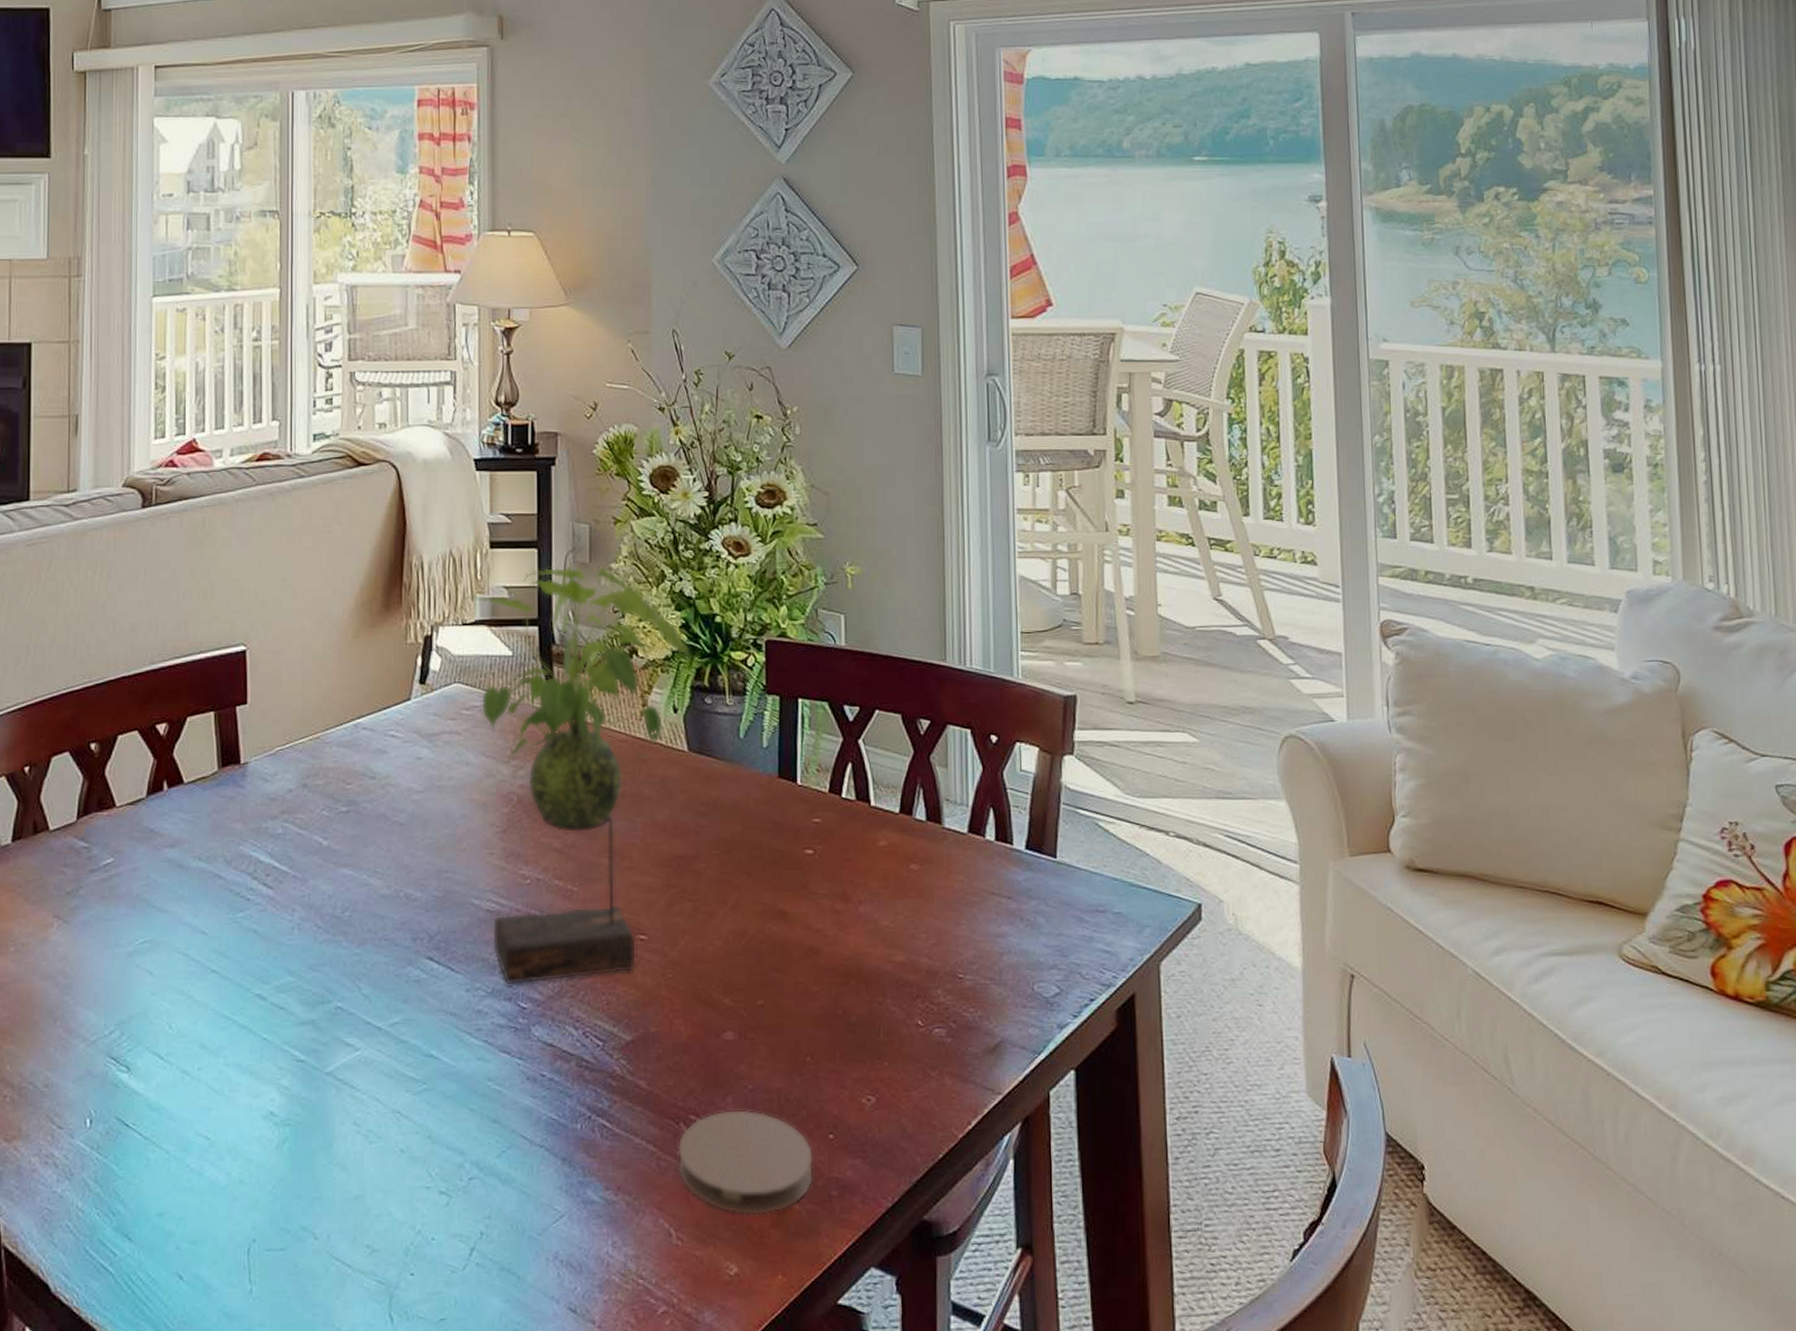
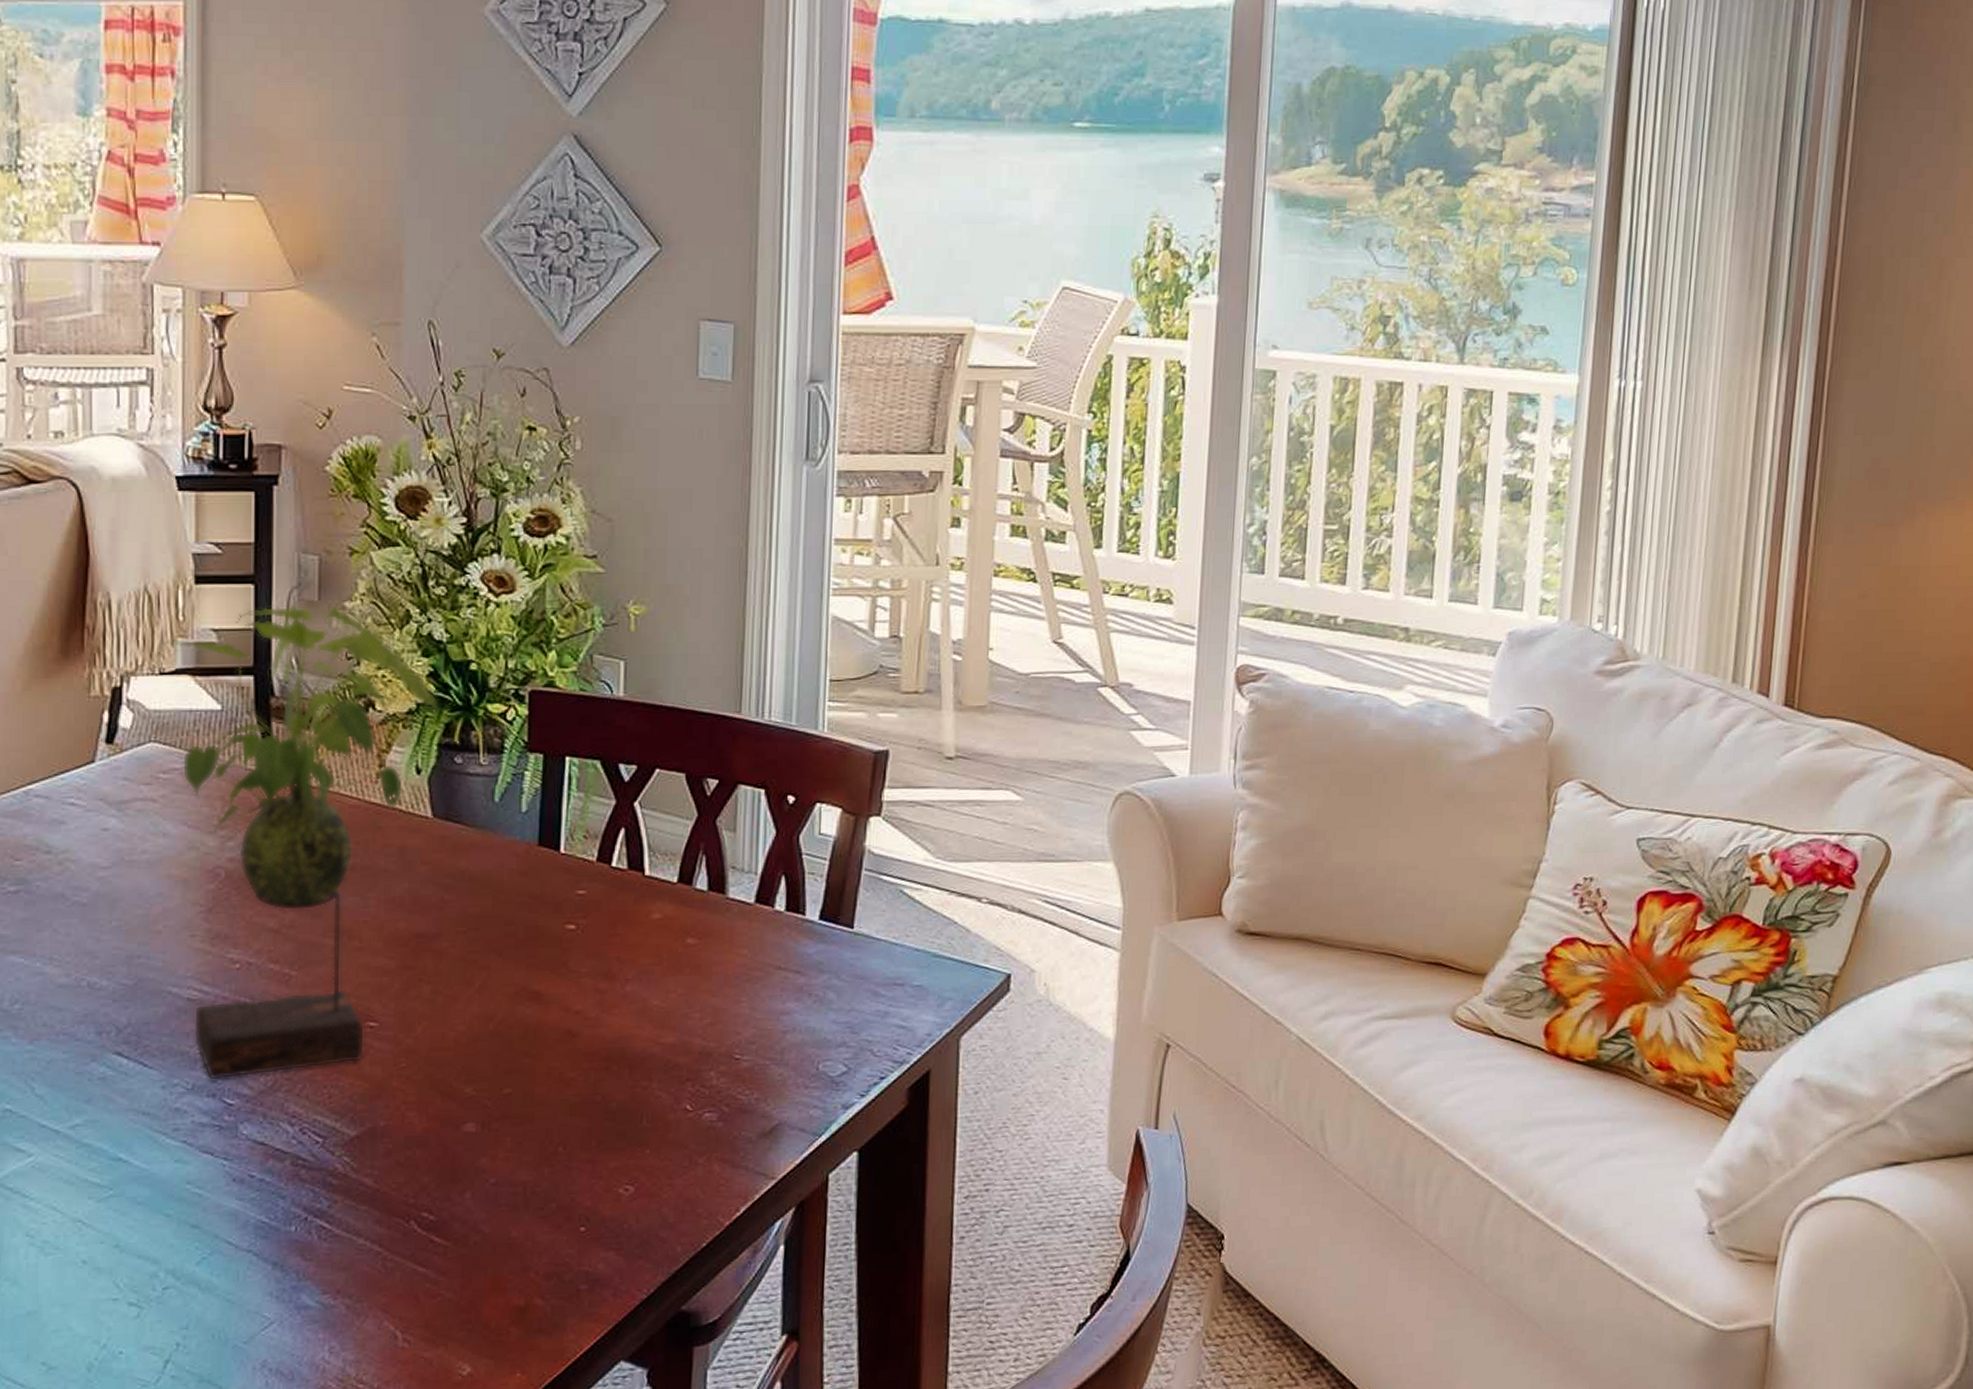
coaster: present [678,1109,814,1215] -> none [407,1204,562,1314]

